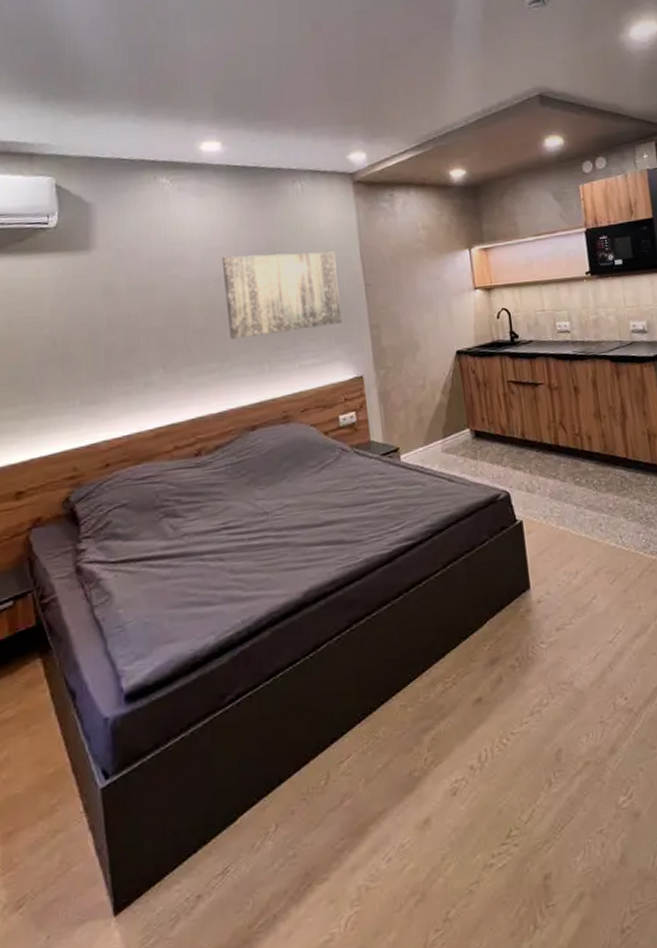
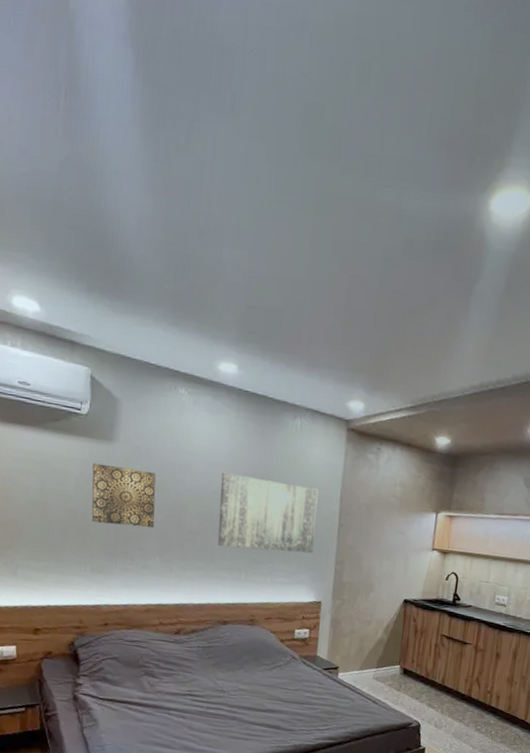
wall art: none [69,274,152,347] -> present [91,463,156,528]

